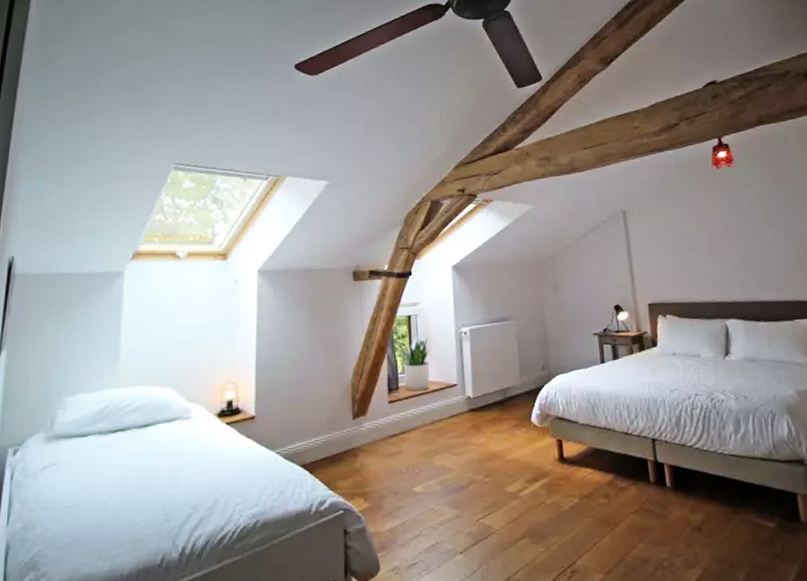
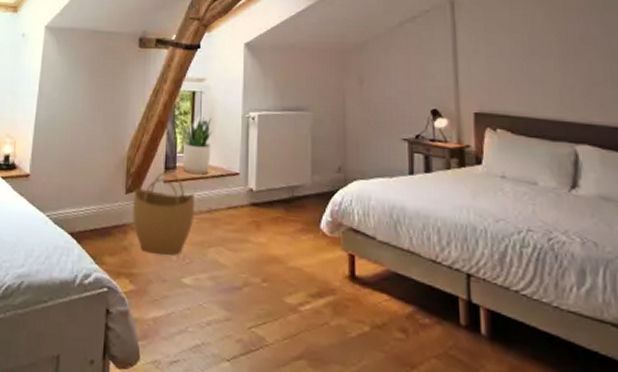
woven basket: none [359,392,420,471] -> present [131,171,195,256]

